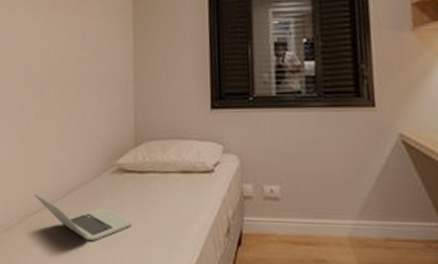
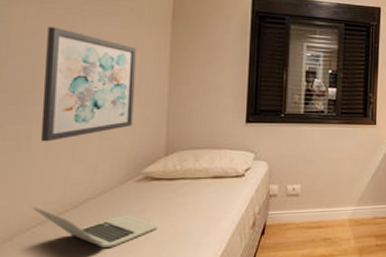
wall art: none [37,24,105,132] -> present [40,26,136,142]

